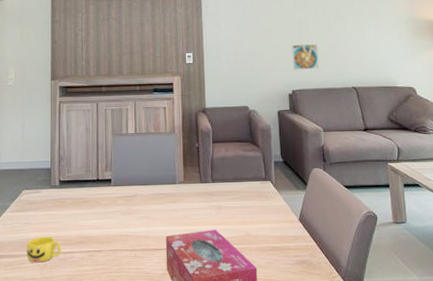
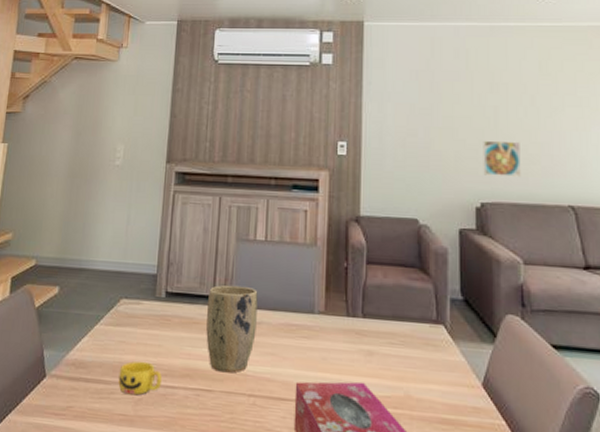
plant pot: none [94,169,133,236] -> present [206,285,258,373]

